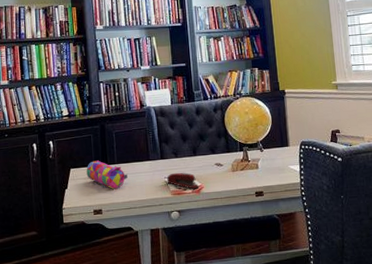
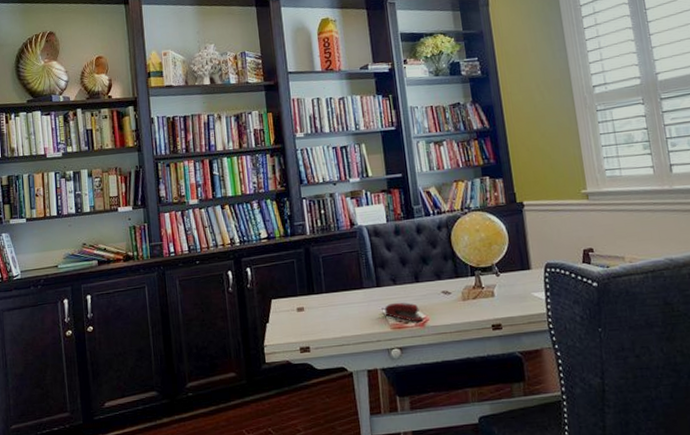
pencil case: present [86,160,128,189] -> none [290,289,338,323]

